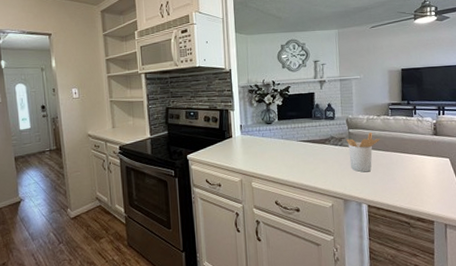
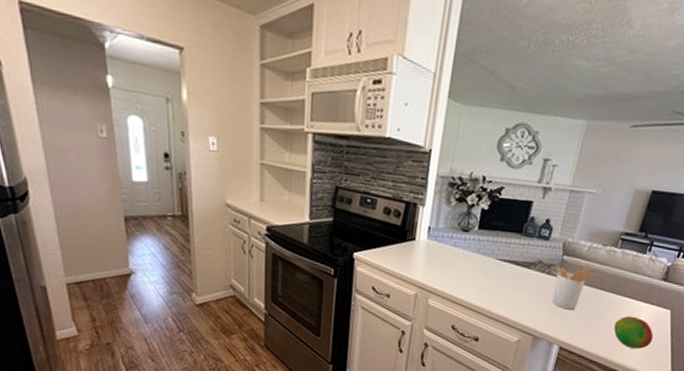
fruit: none [407,168,443,196] -> present [614,315,654,349]

